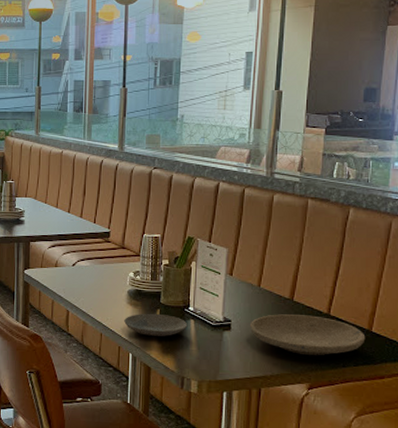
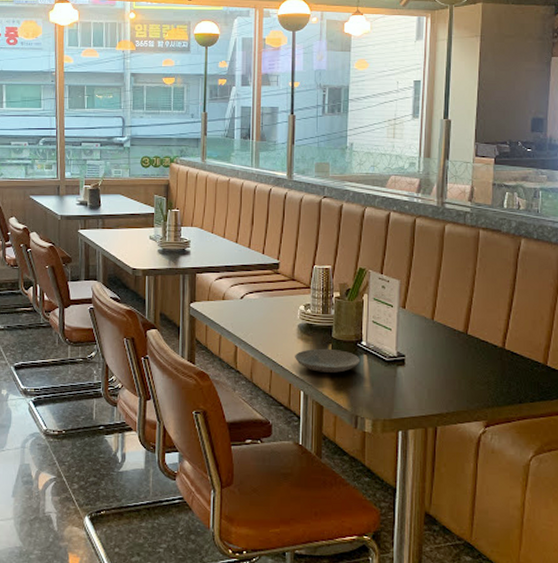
plate: present [249,314,366,356] -> none [424,348,541,392]

